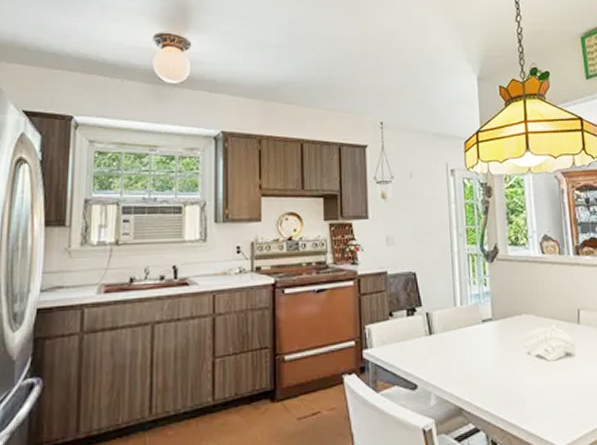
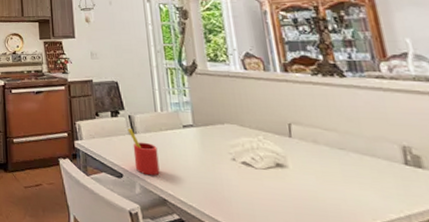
straw: none [424,329,457,383] -> present [127,129,160,176]

